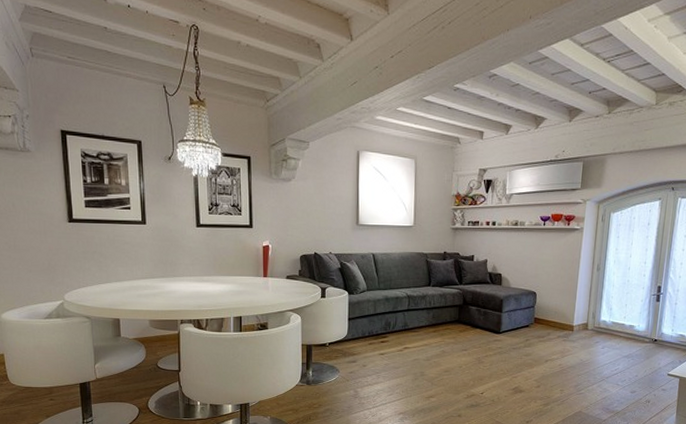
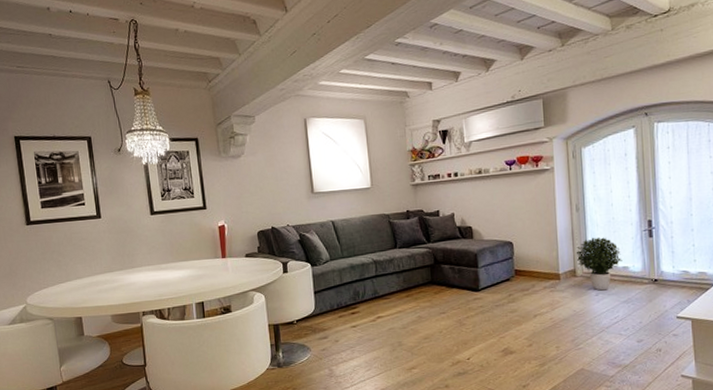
potted plant: none [590,295,630,345] -> present [576,237,623,291]

